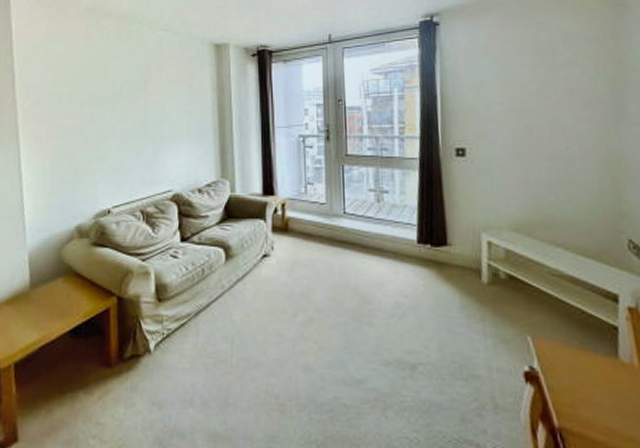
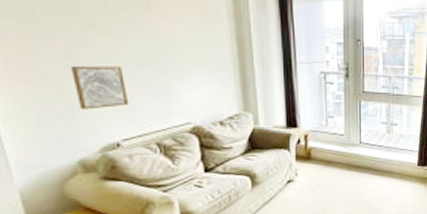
wall art: none [81,138,122,178] -> present [70,65,129,110]

